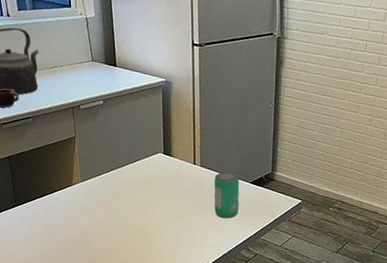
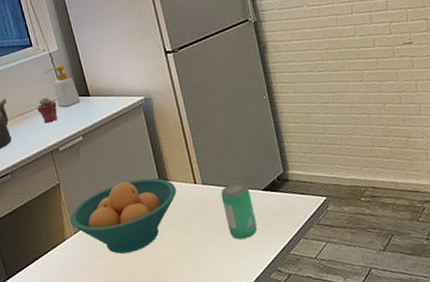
potted succulent: none [66,57,85,82] -> present [37,97,58,123]
soap bottle: none [78,31,108,72] -> present [44,64,81,107]
fruit bowl: none [79,148,177,208] -> present [69,178,177,254]

